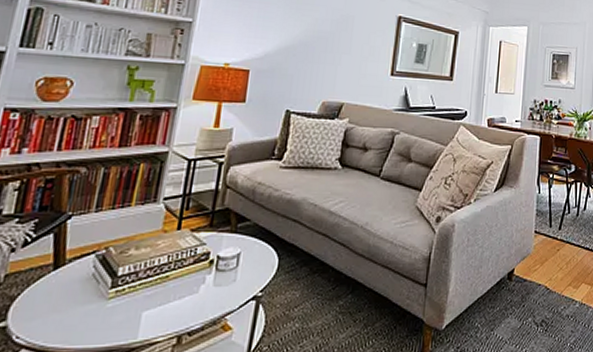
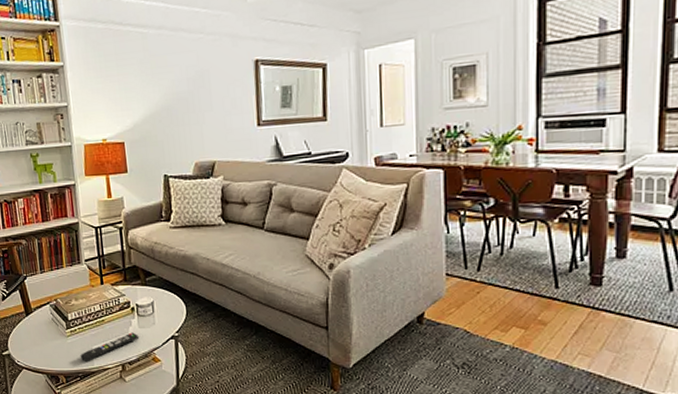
remote control: none [119,292,212,335] -> present [80,332,140,363]

